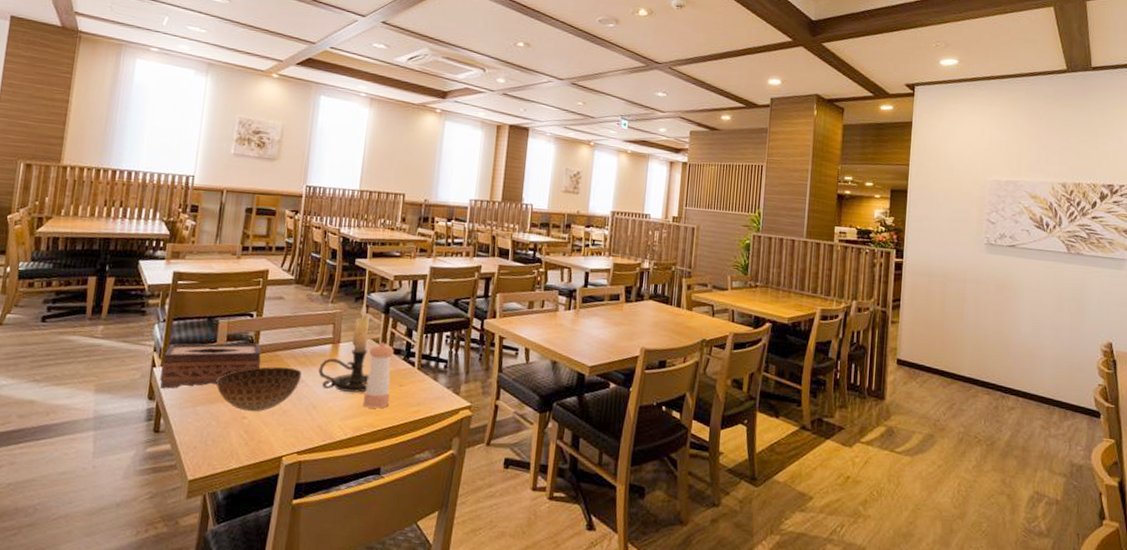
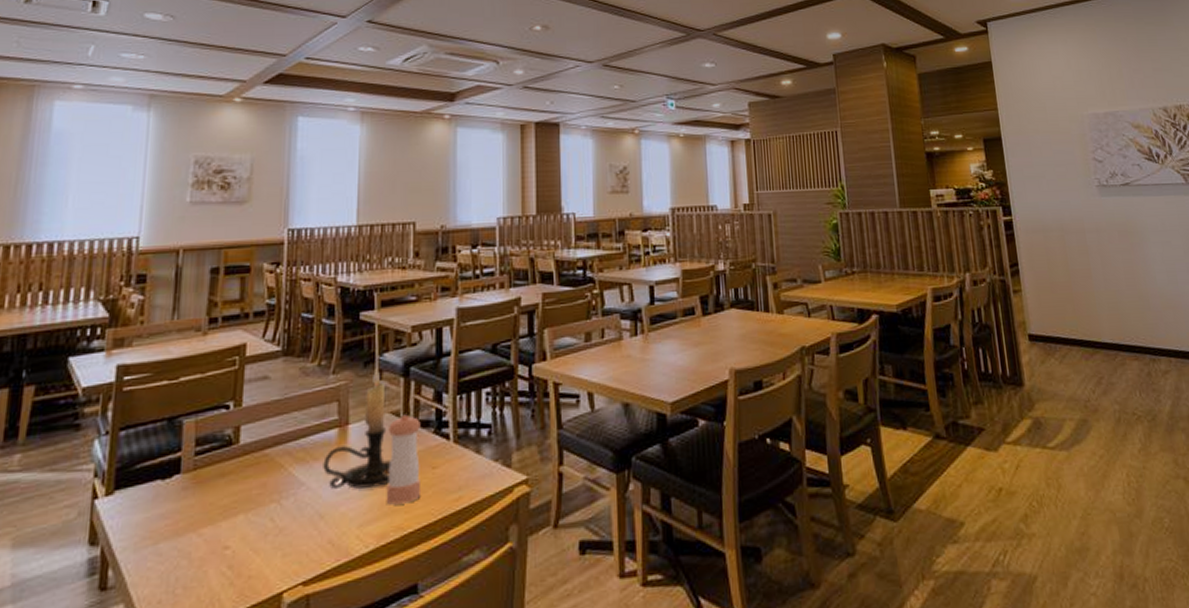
tissue box: present [160,343,261,389] -> none [105,443,245,527]
bowl: present [216,366,302,412] -> none [184,468,300,539]

